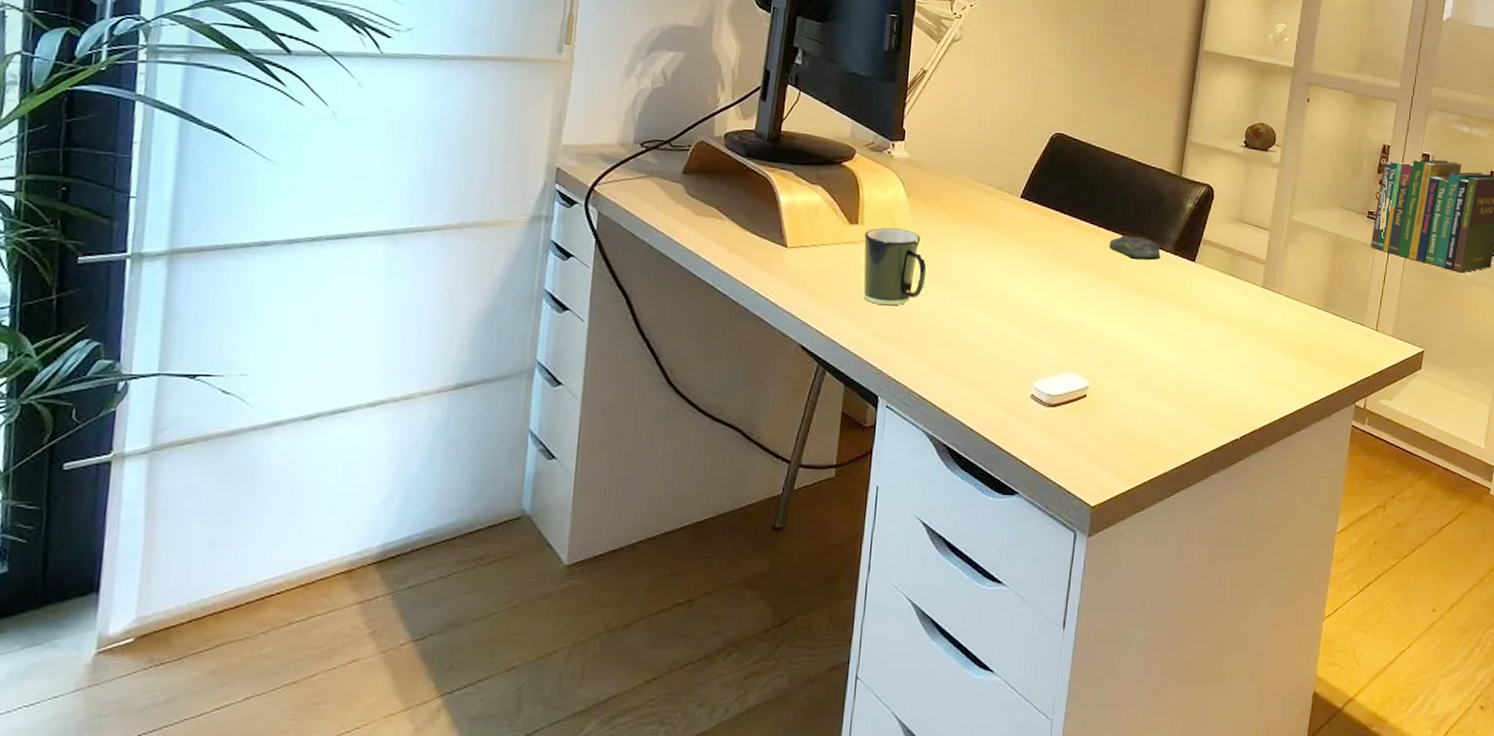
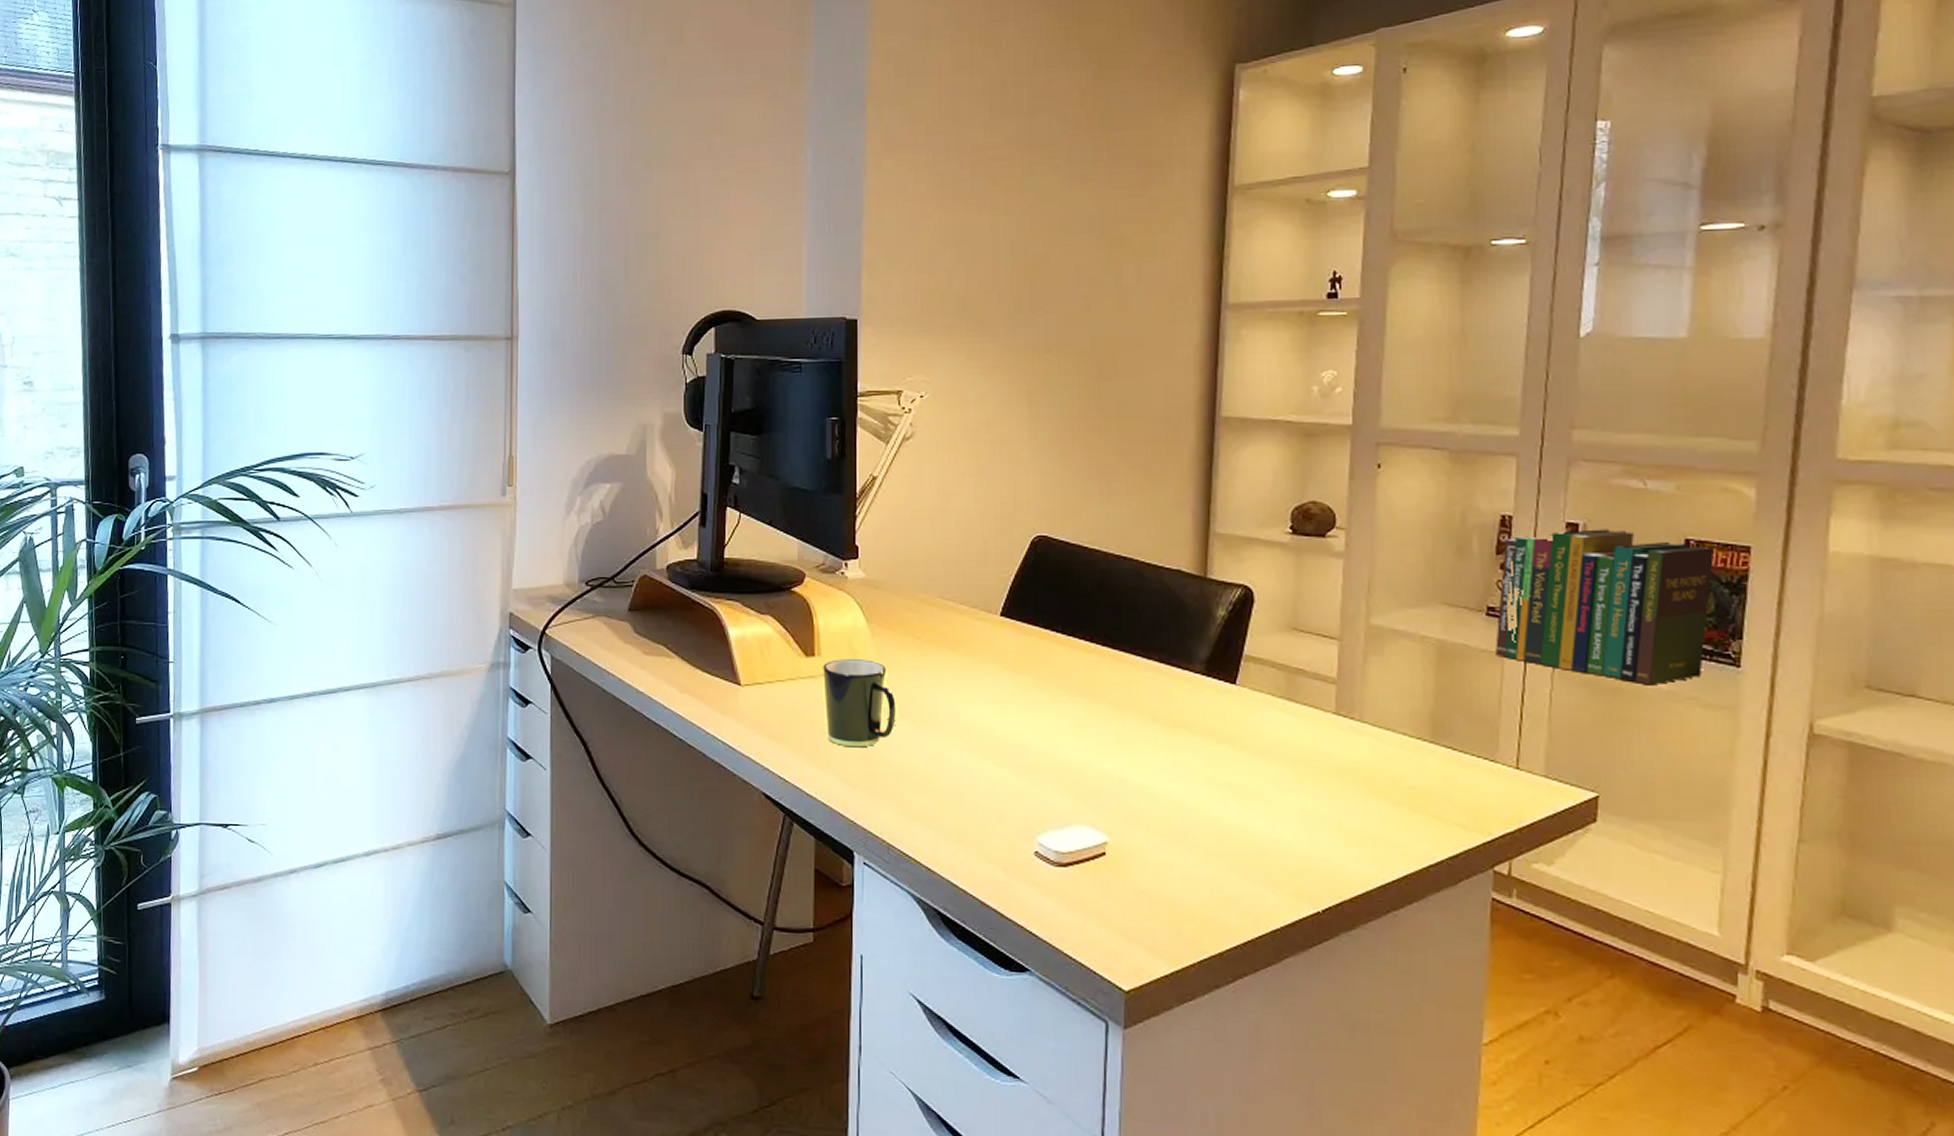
computer mouse: present [1109,235,1161,261] -> none [1117,655,1188,685]

